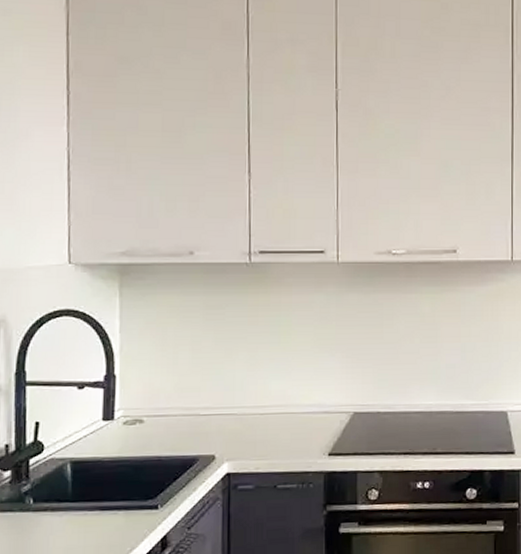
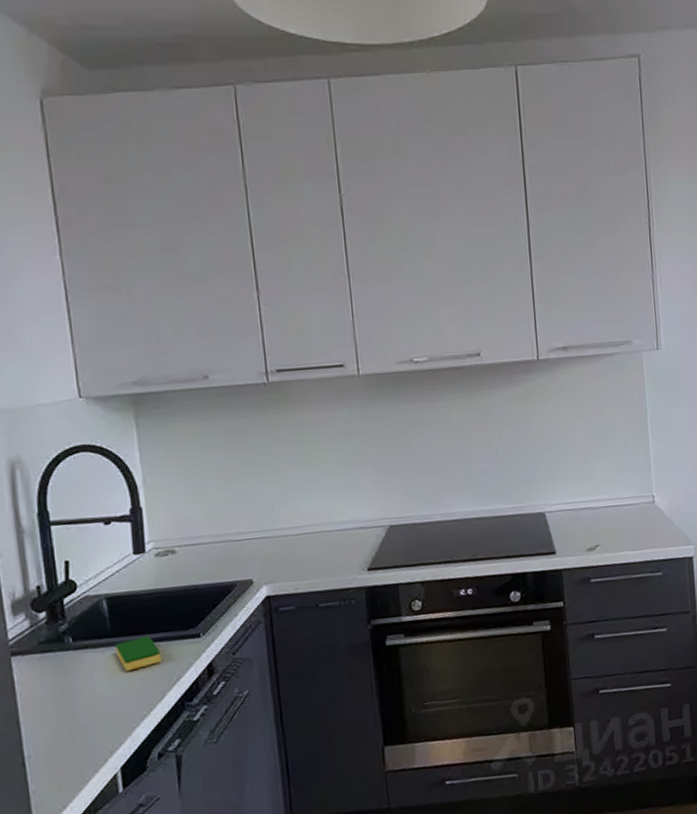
dish sponge: none [73,503,118,538] -> present [115,636,161,672]

